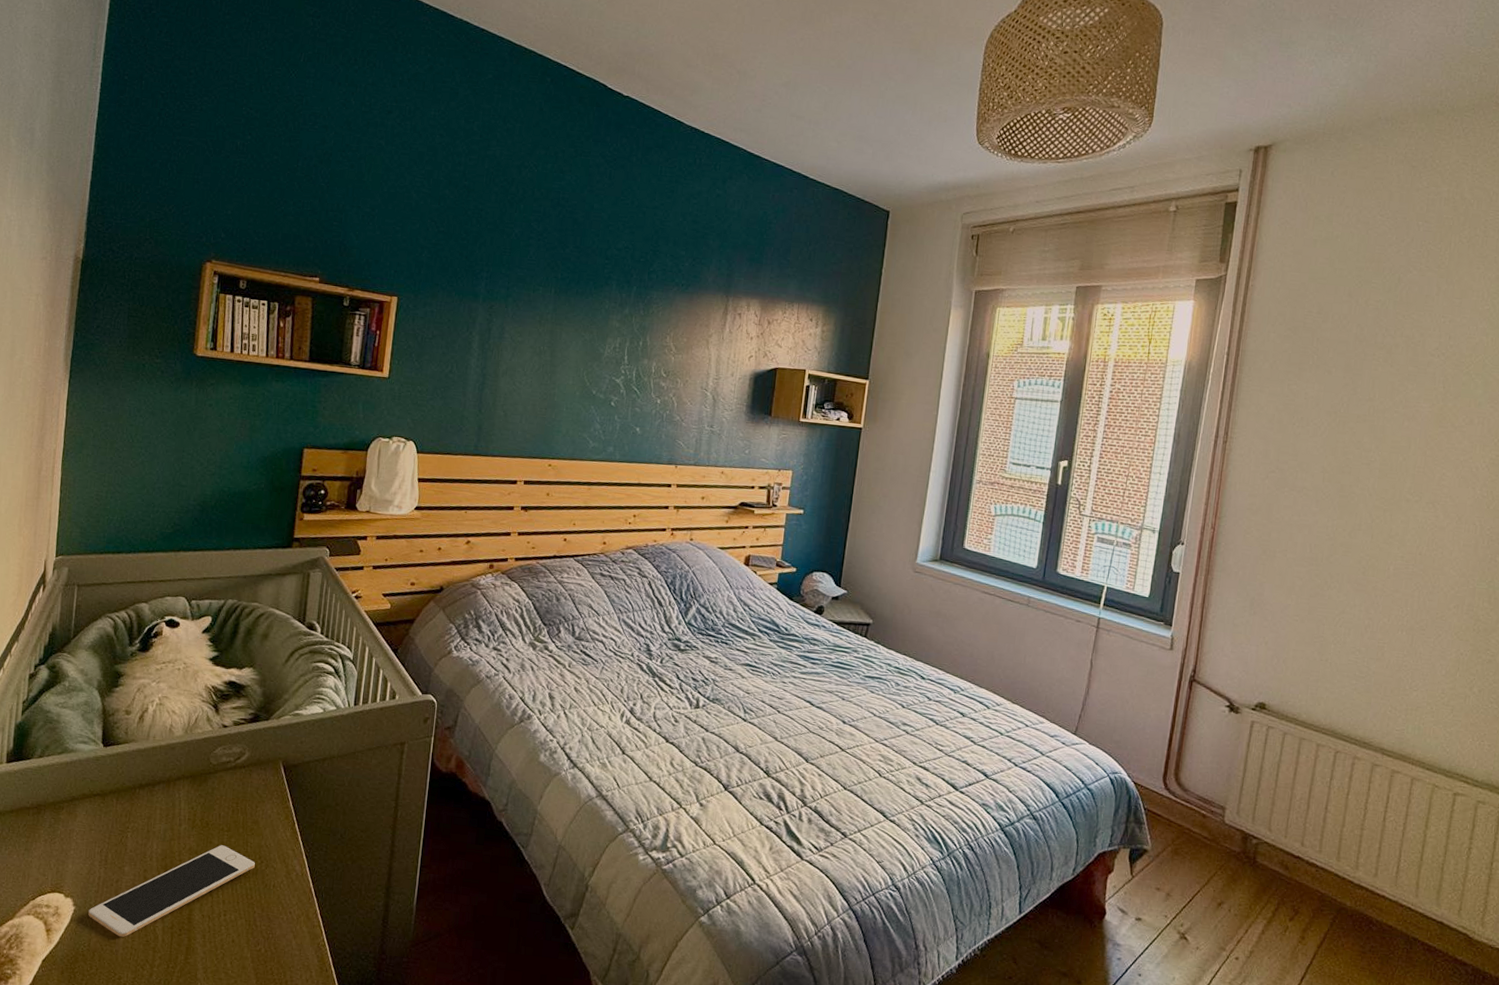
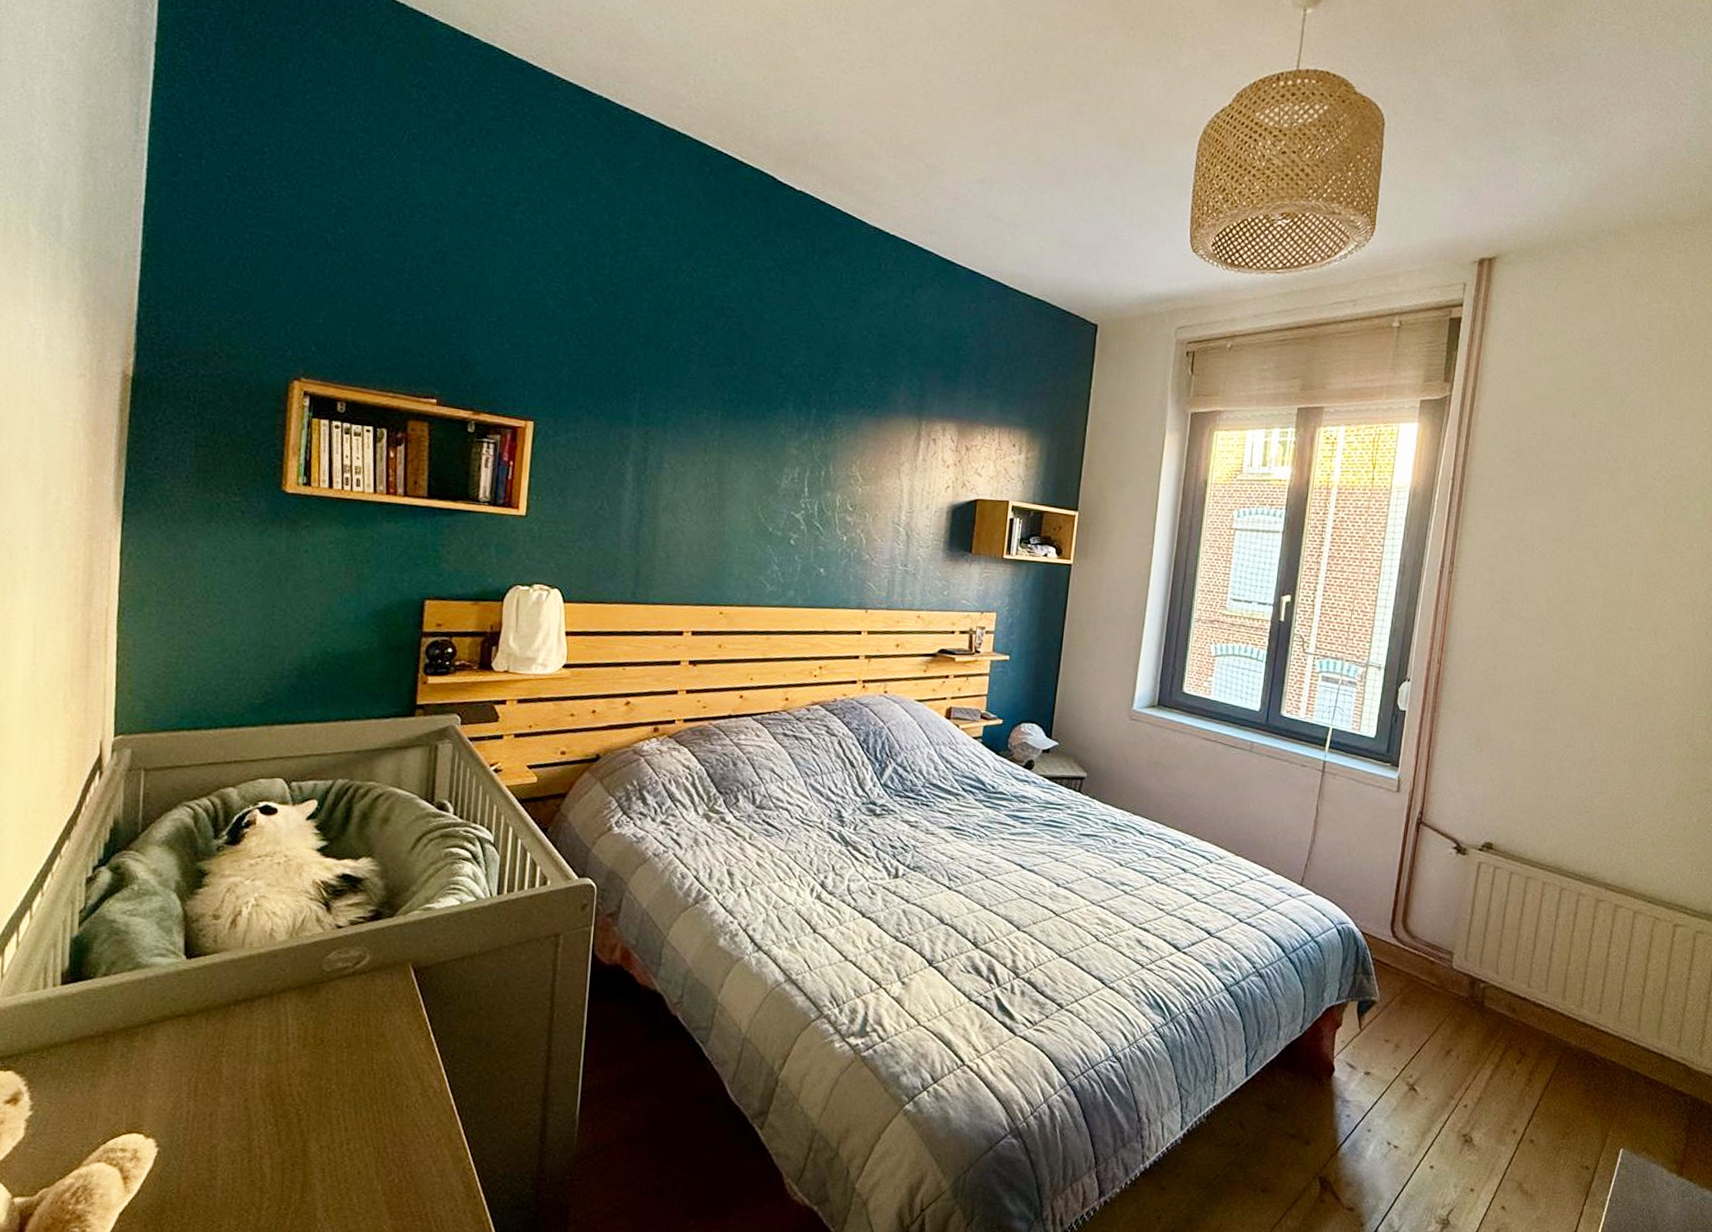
cell phone: present [88,845,255,938] -> none [176,1064,383,1179]

